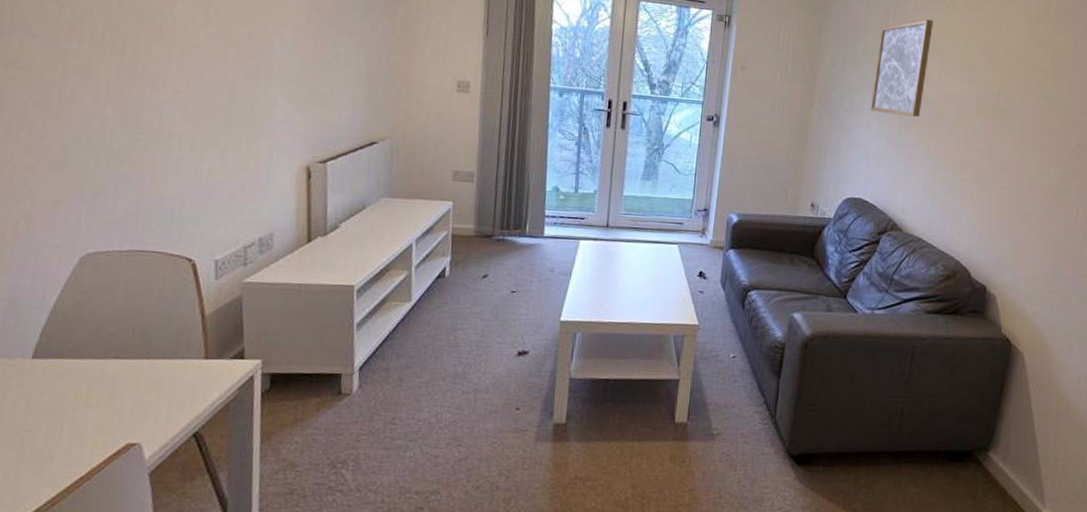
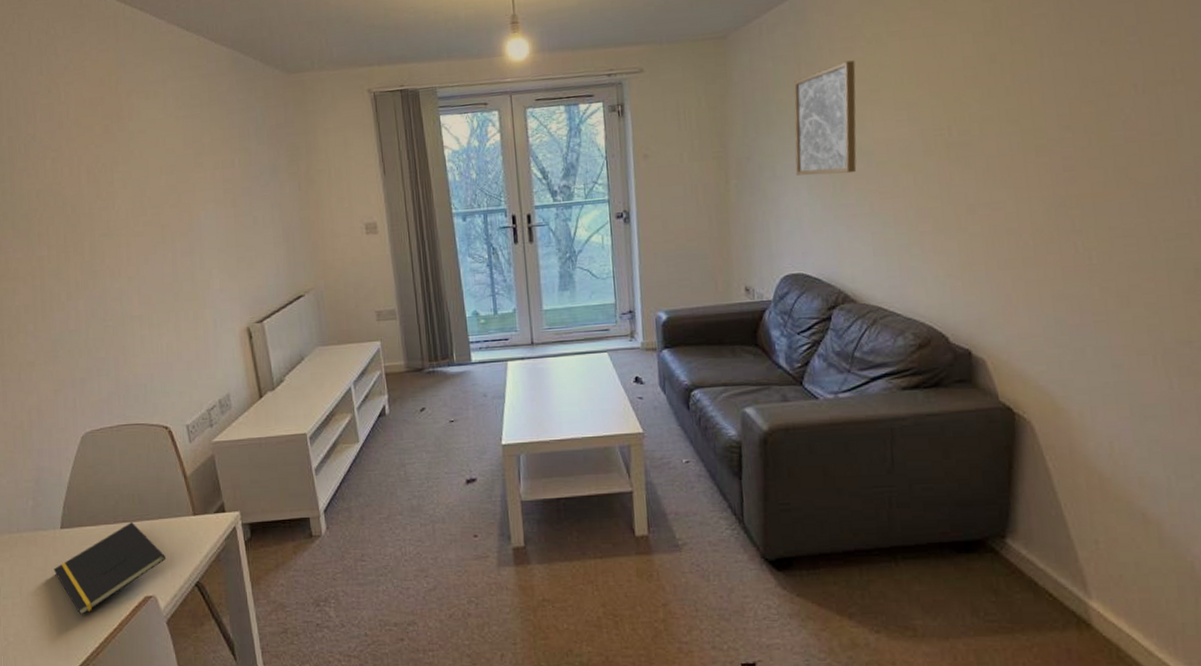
notepad: none [13,358,163,461] -> present [53,521,167,617]

